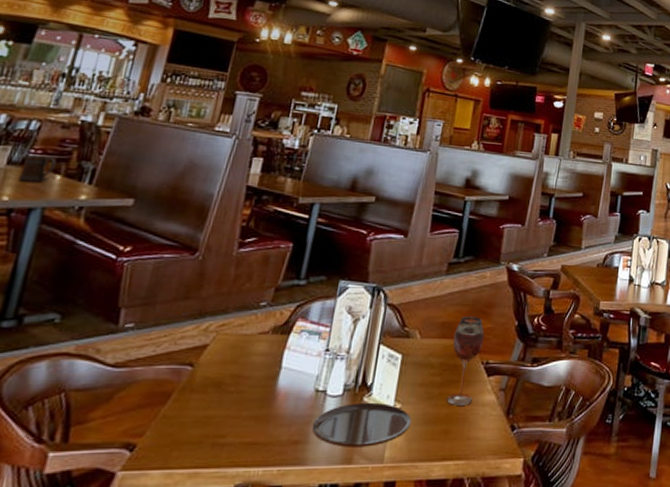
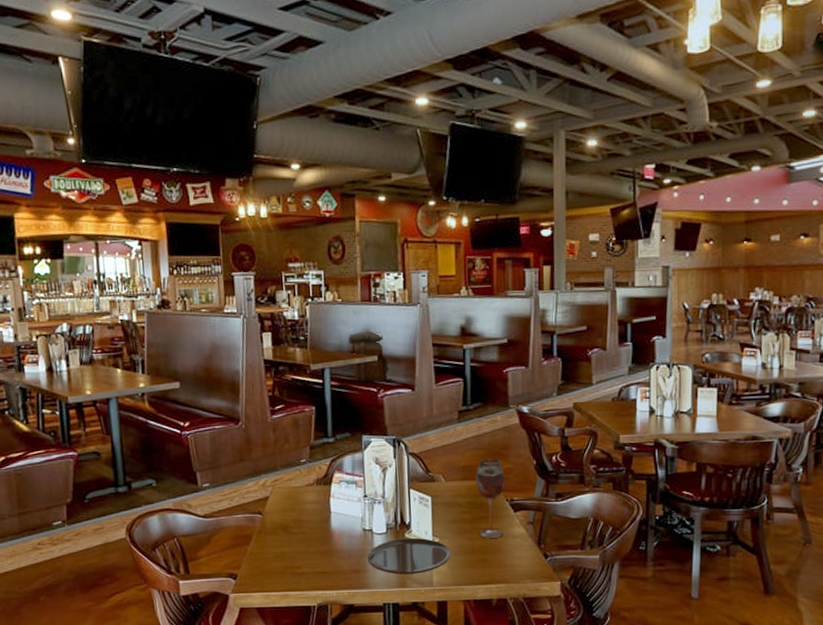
beer mug: present [18,154,57,184] -> none [91,353,115,379]
backpack: none [345,169,392,227] -> present [348,330,397,383]

